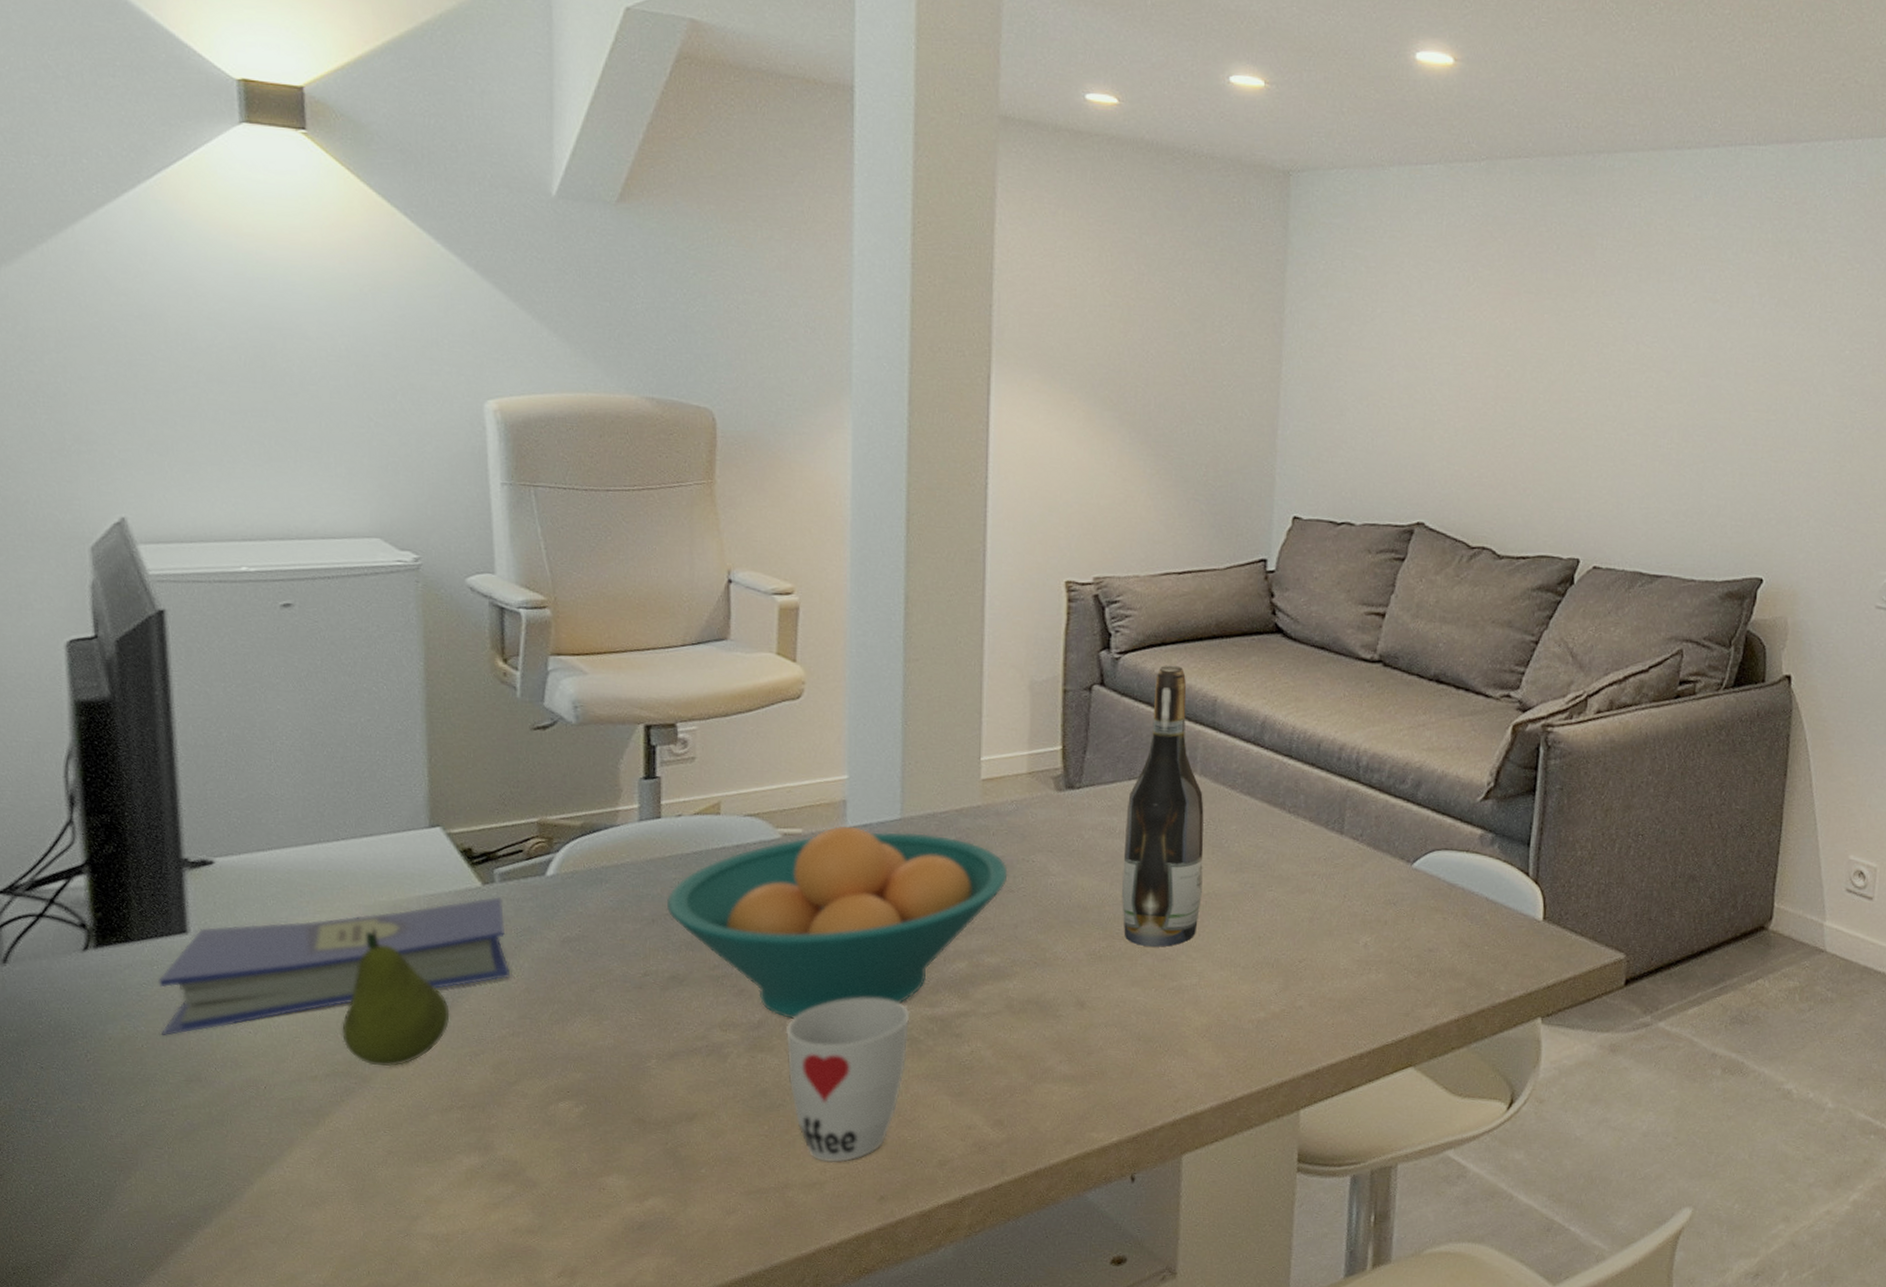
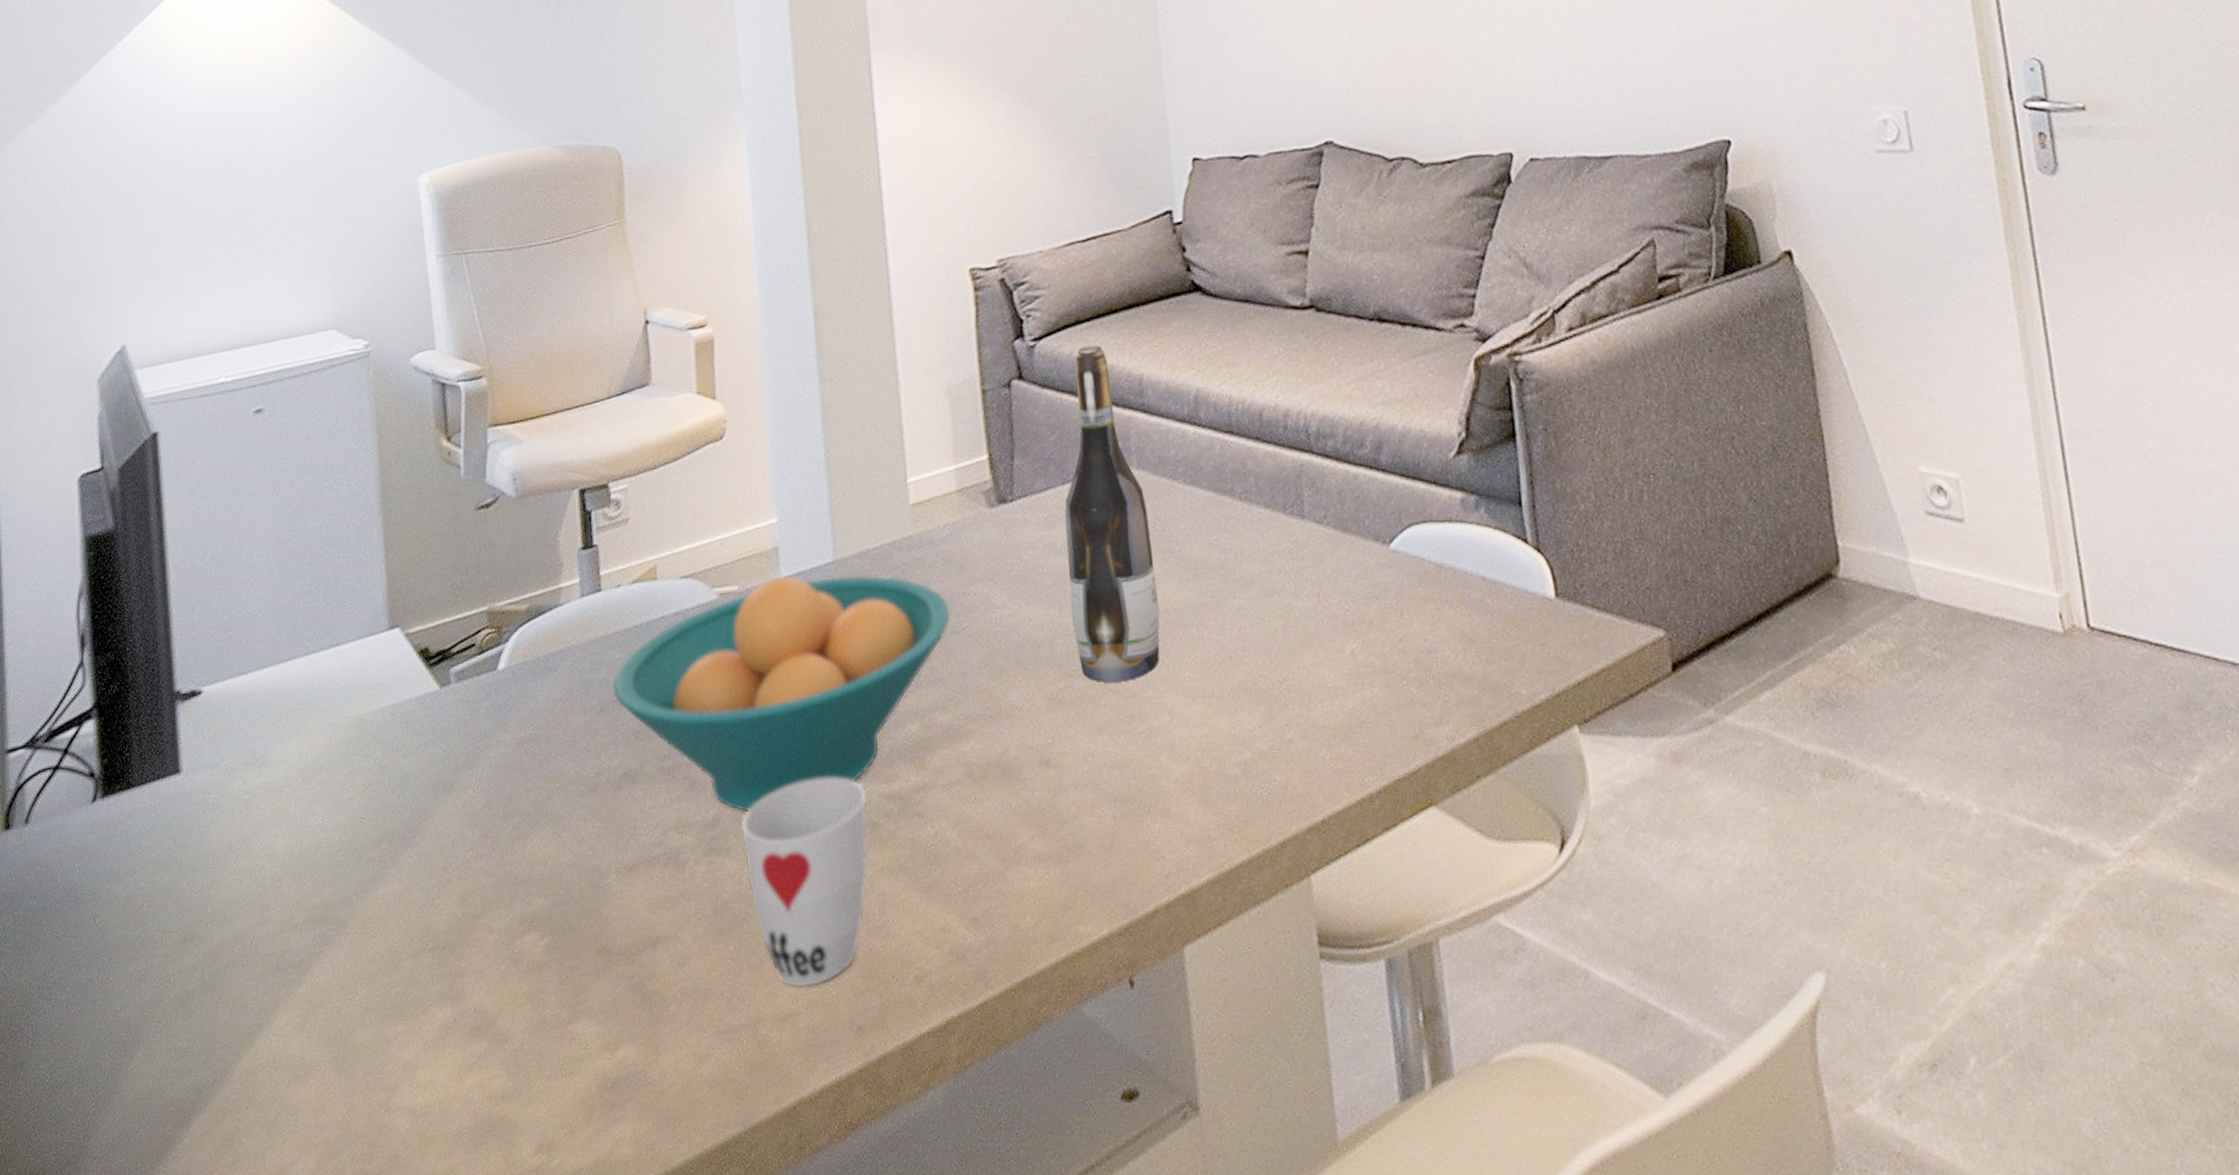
hardcover book: present [158,896,511,1035] -> none [156,698,471,890]
fruit: present [342,928,450,1067] -> none [318,748,417,908]

